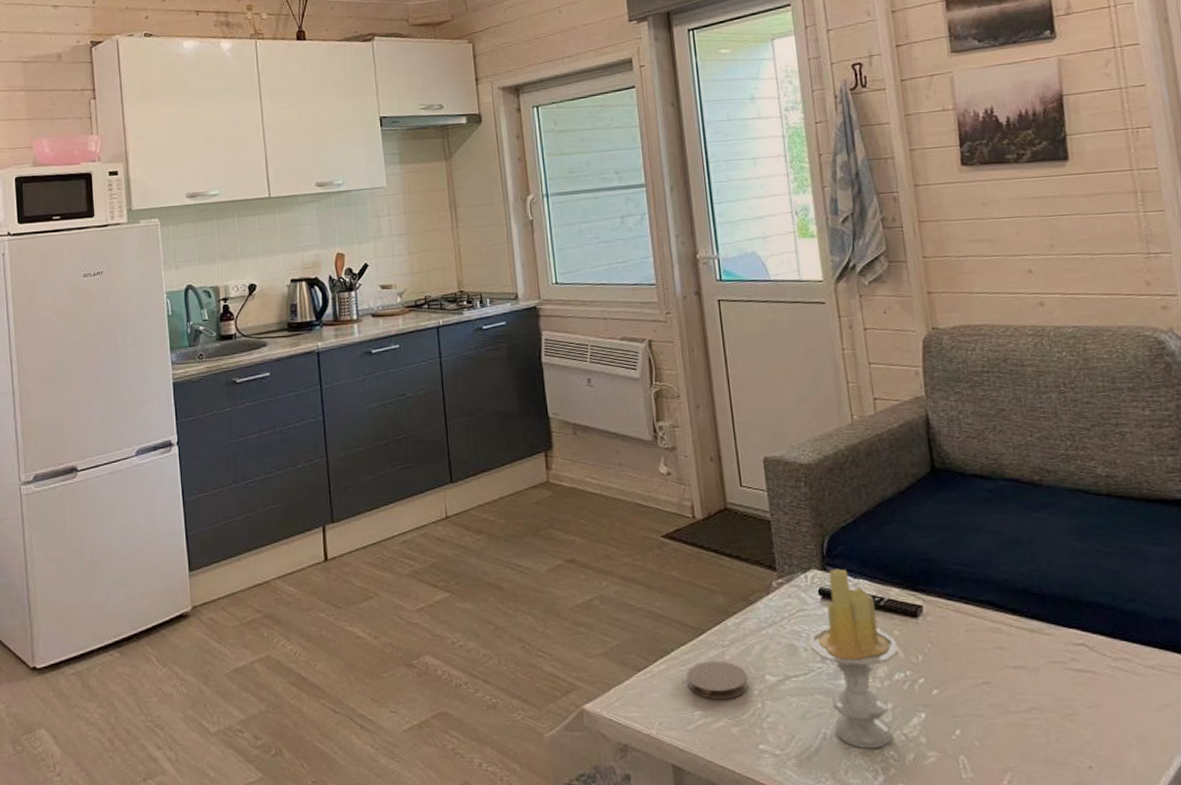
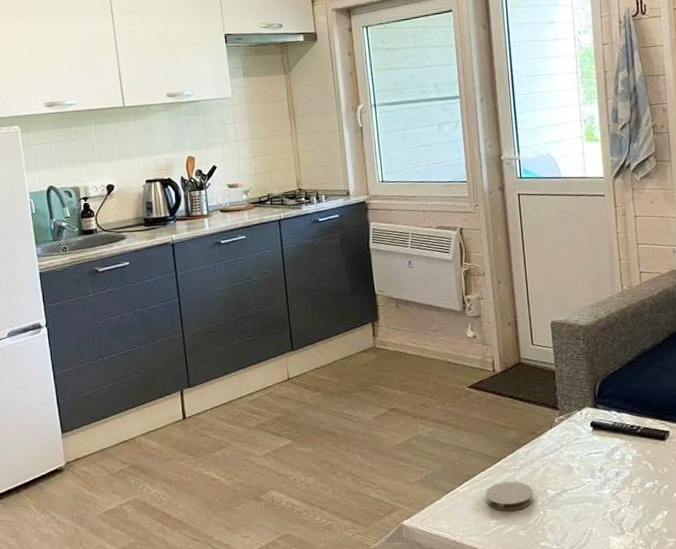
candle: present [808,568,899,748] -> none [581,406,650,540]

